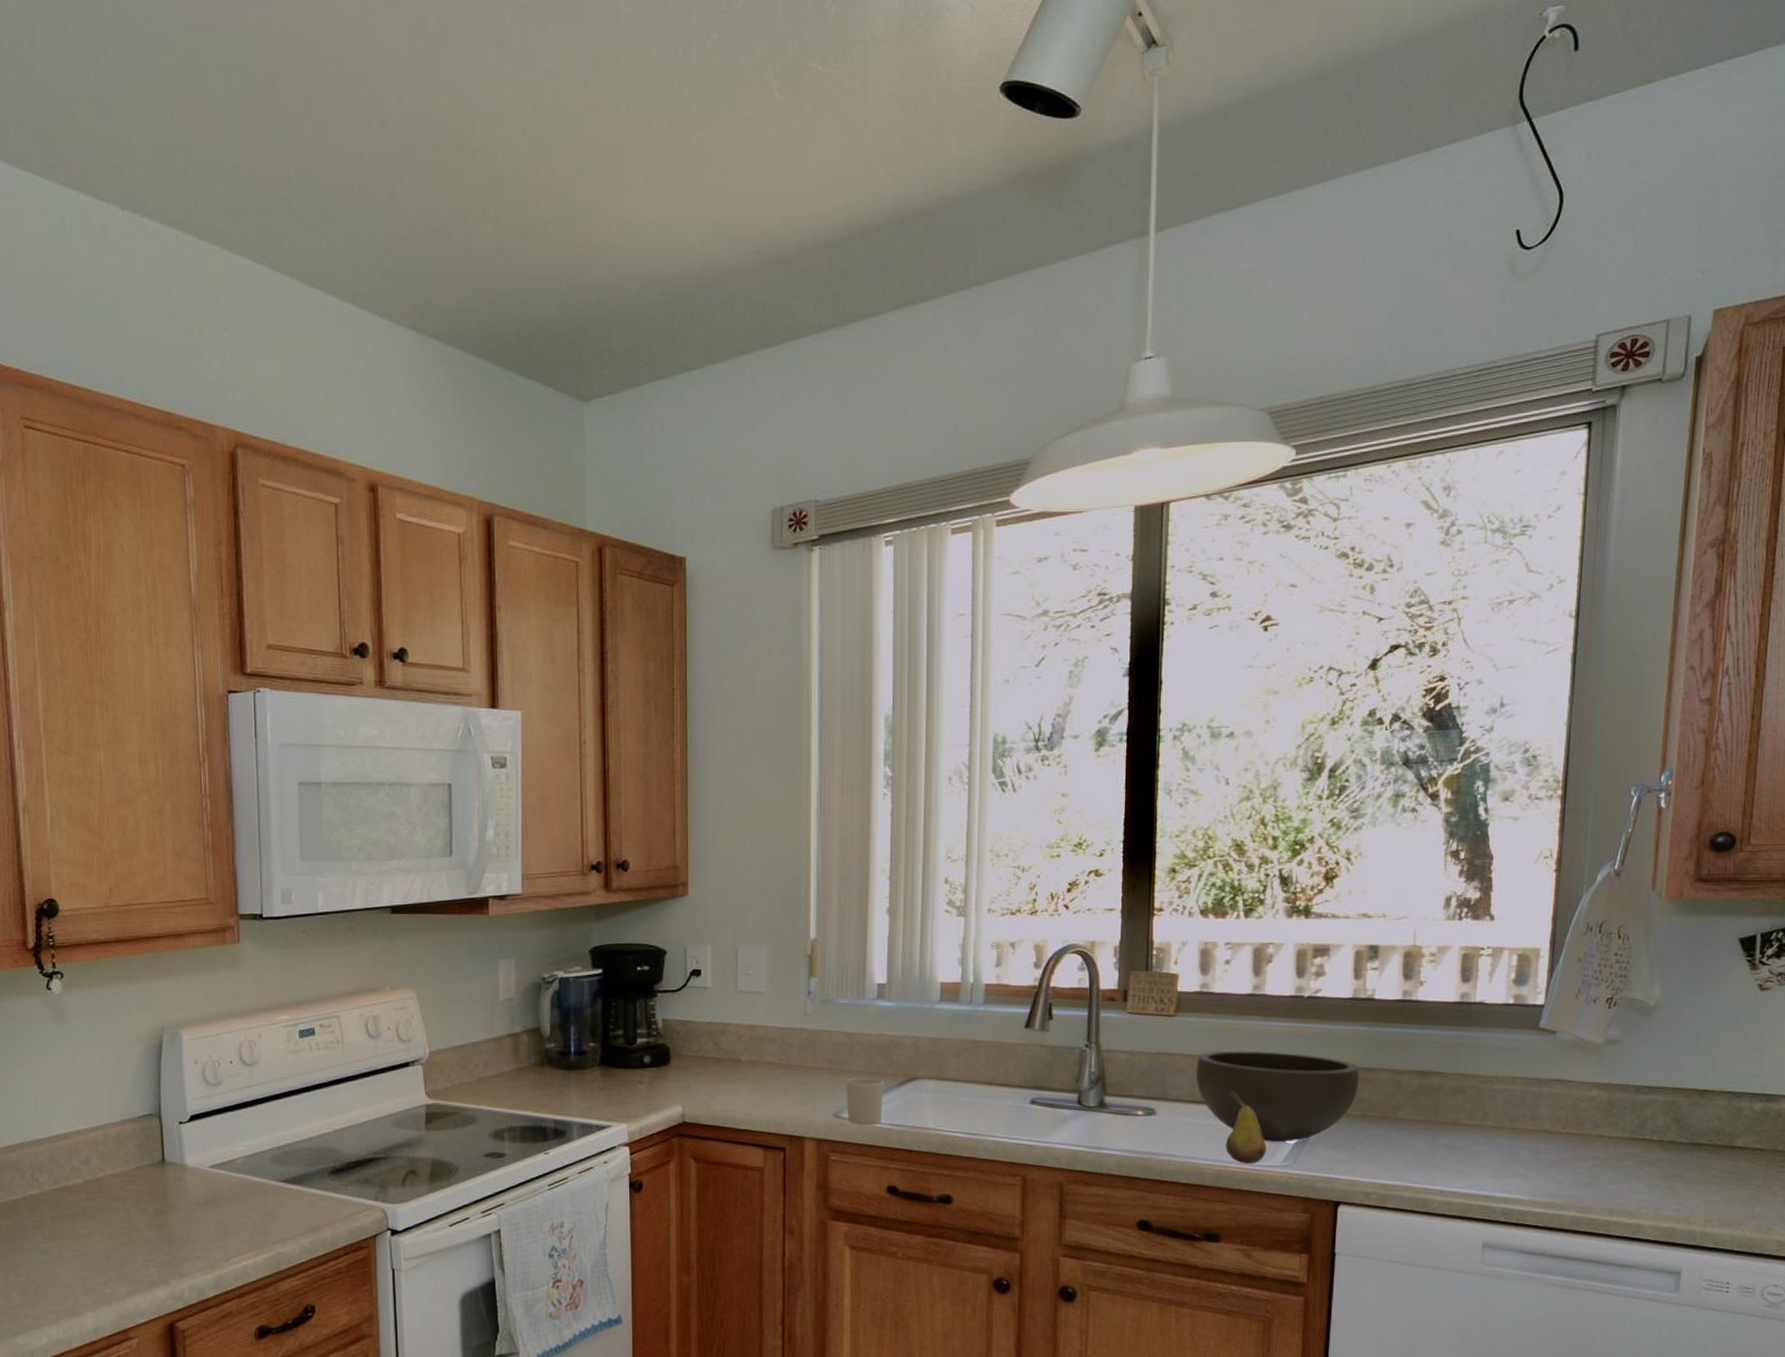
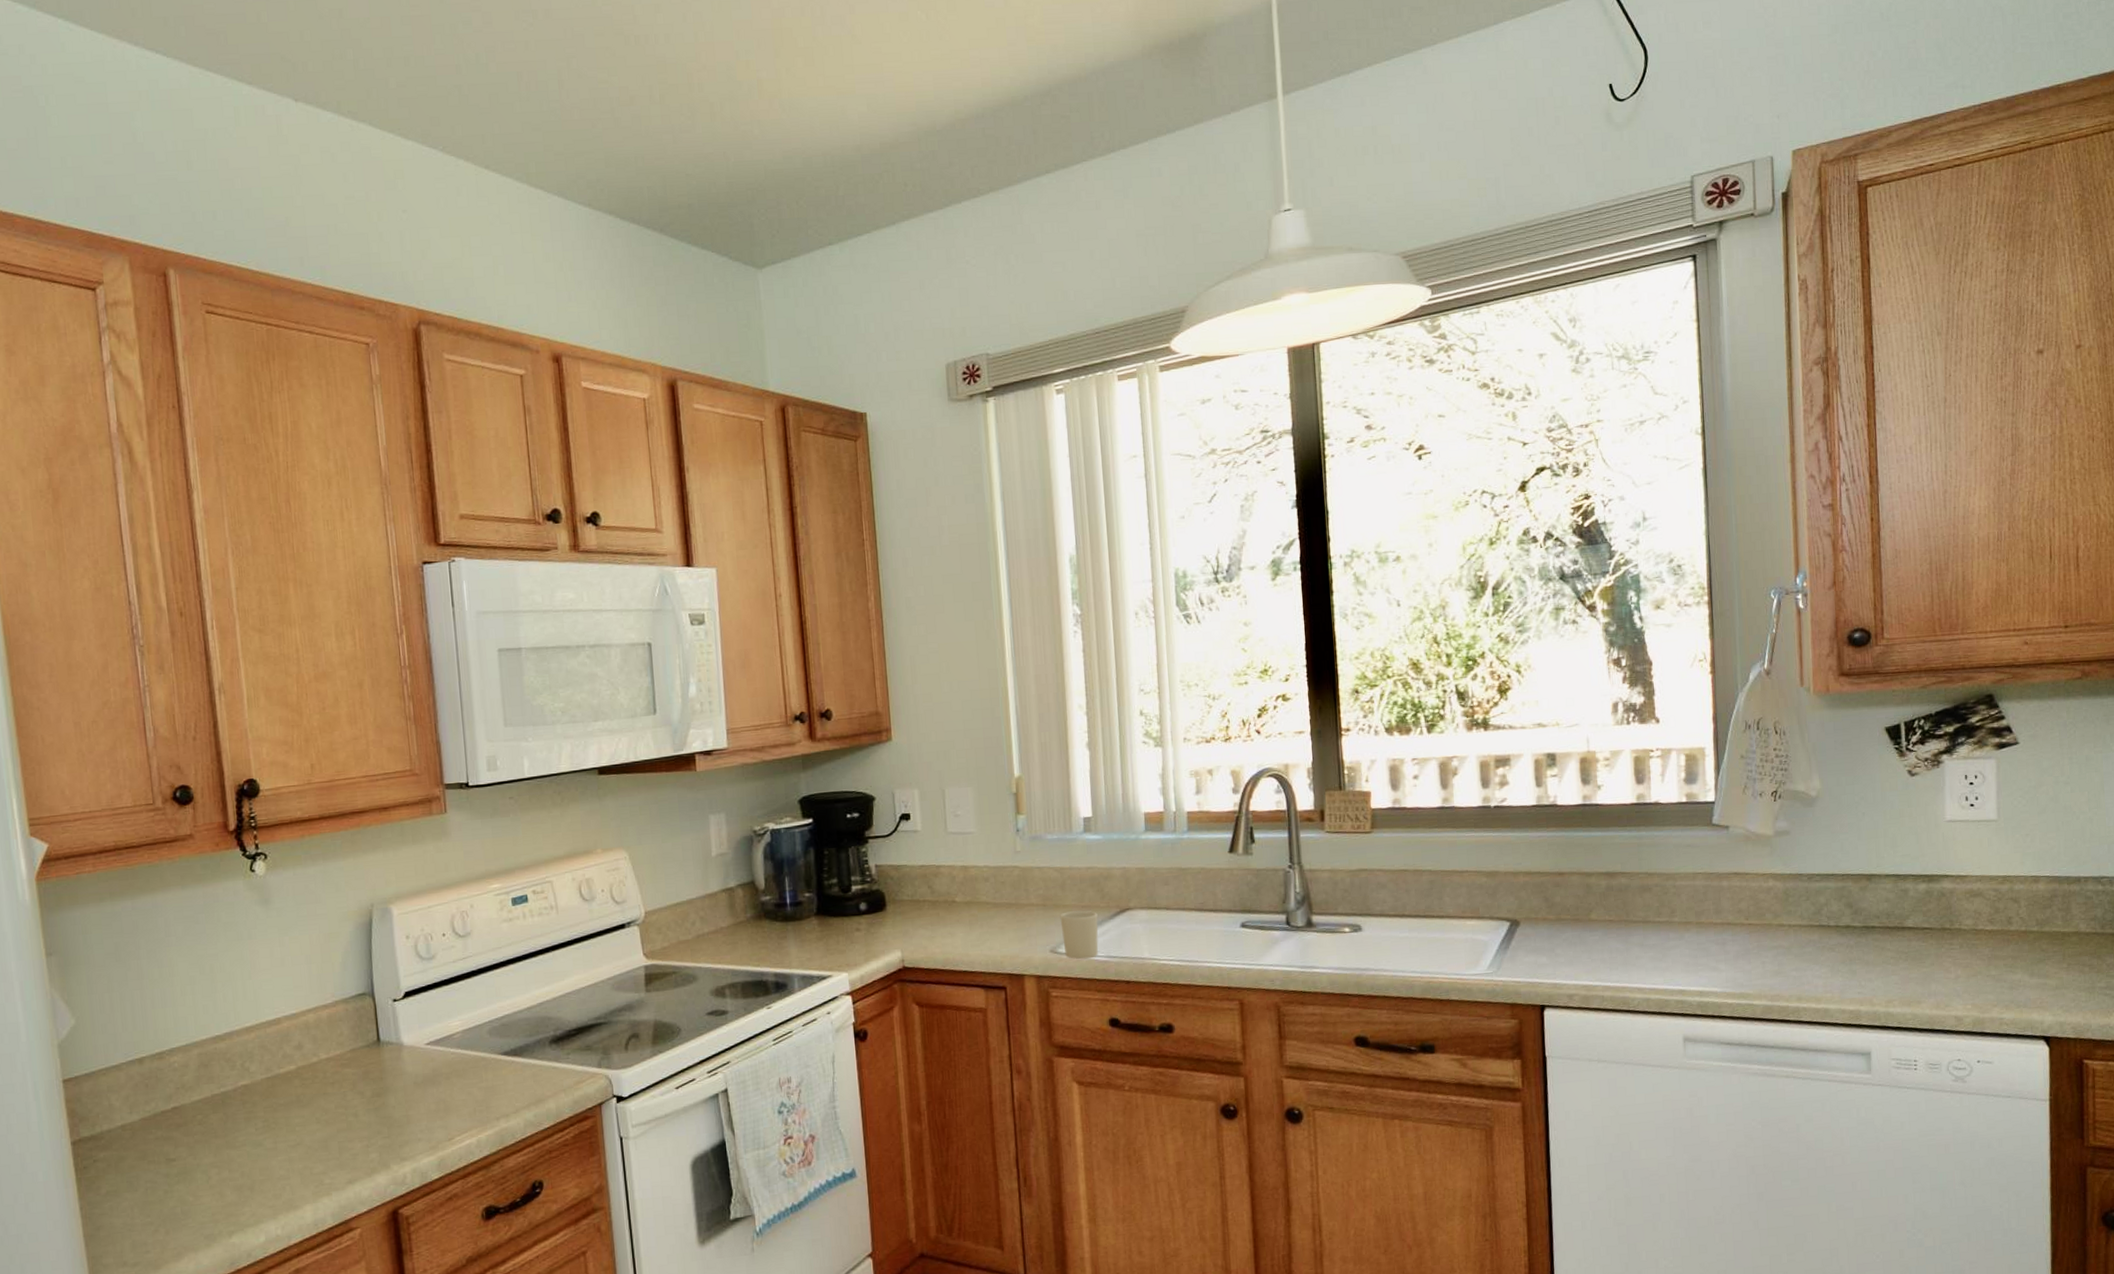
bowl: present [1196,1051,1360,1143] -> none [1396,861,1552,951]
fruit: present [1226,1091,1266,1164] -> none [1430,902,1471,974]

